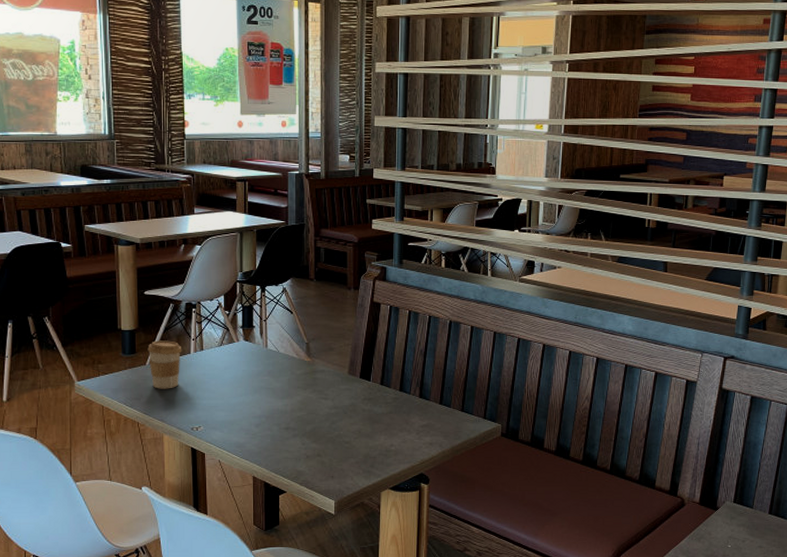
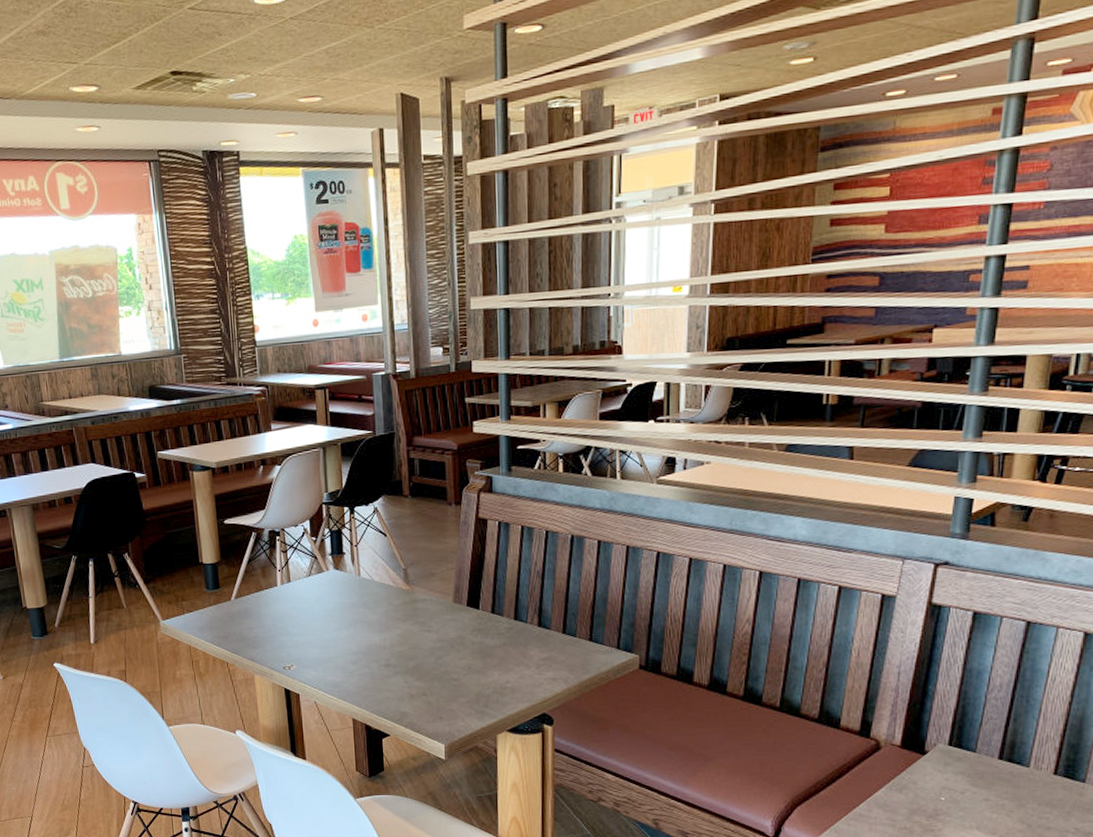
coffee cup: present [147,340,182,389] -> none [231,573,268,626]

